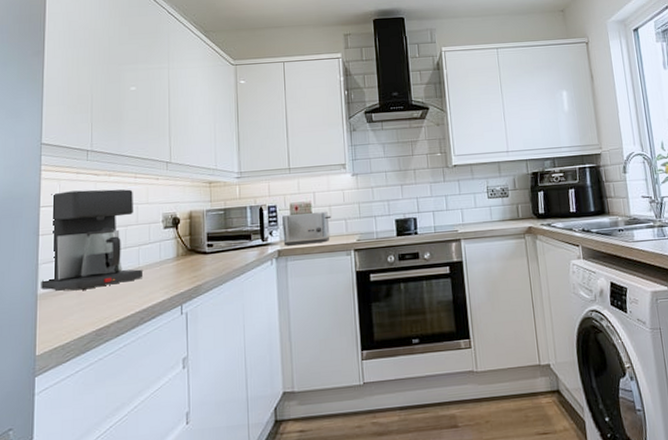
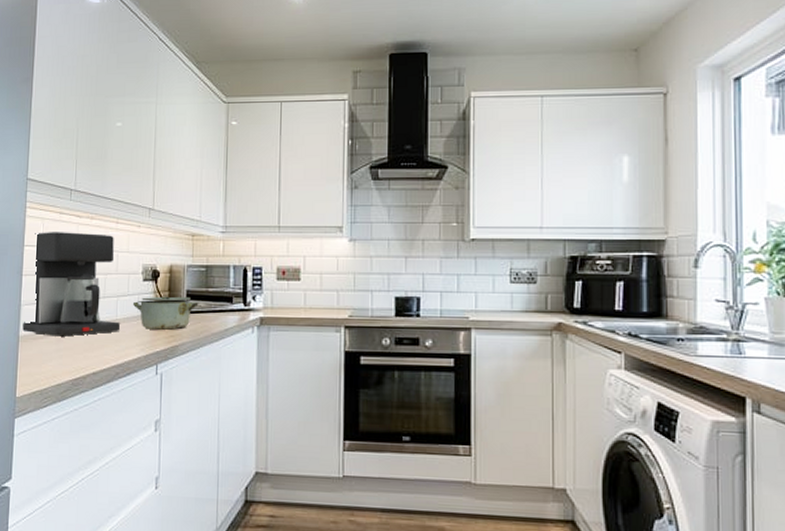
cooking pot: none [154,238,219,273] -> present [132,296,199,330]
toaster: present [282,211,332,246] -> none [267,278,322,315]

